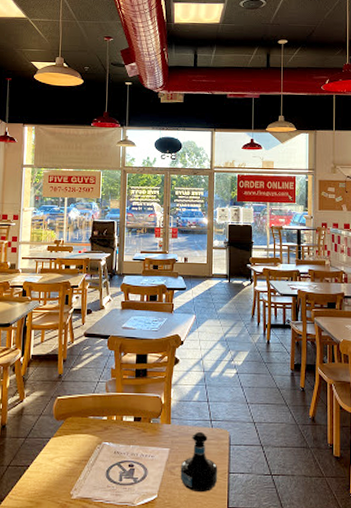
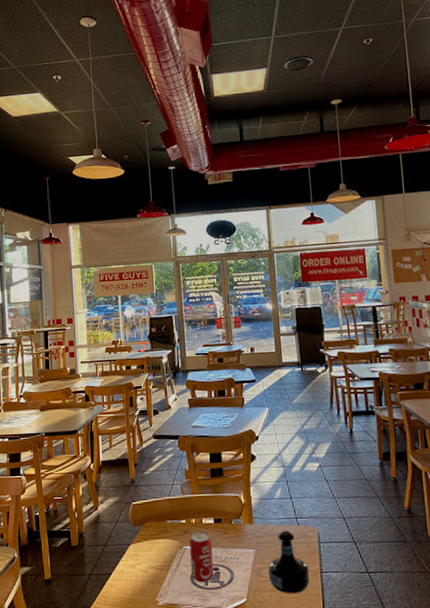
beverage can: none [107,428,130,479] -> present [189,531,214,583]

